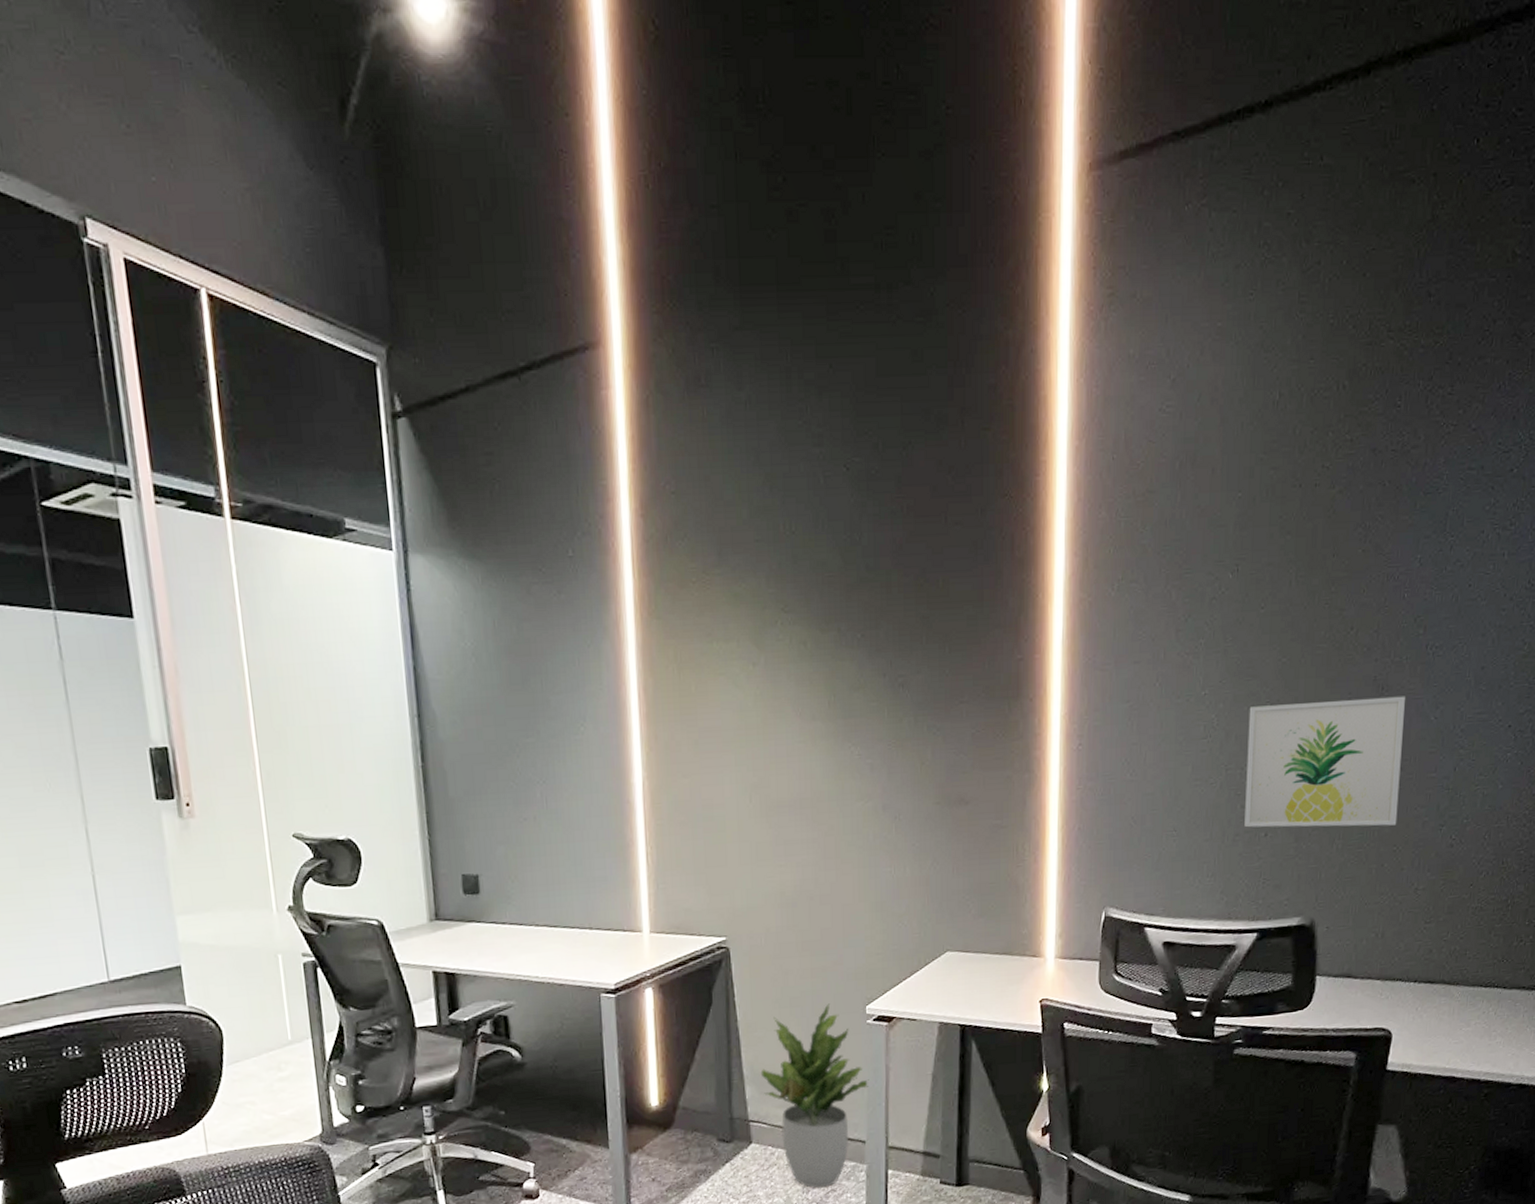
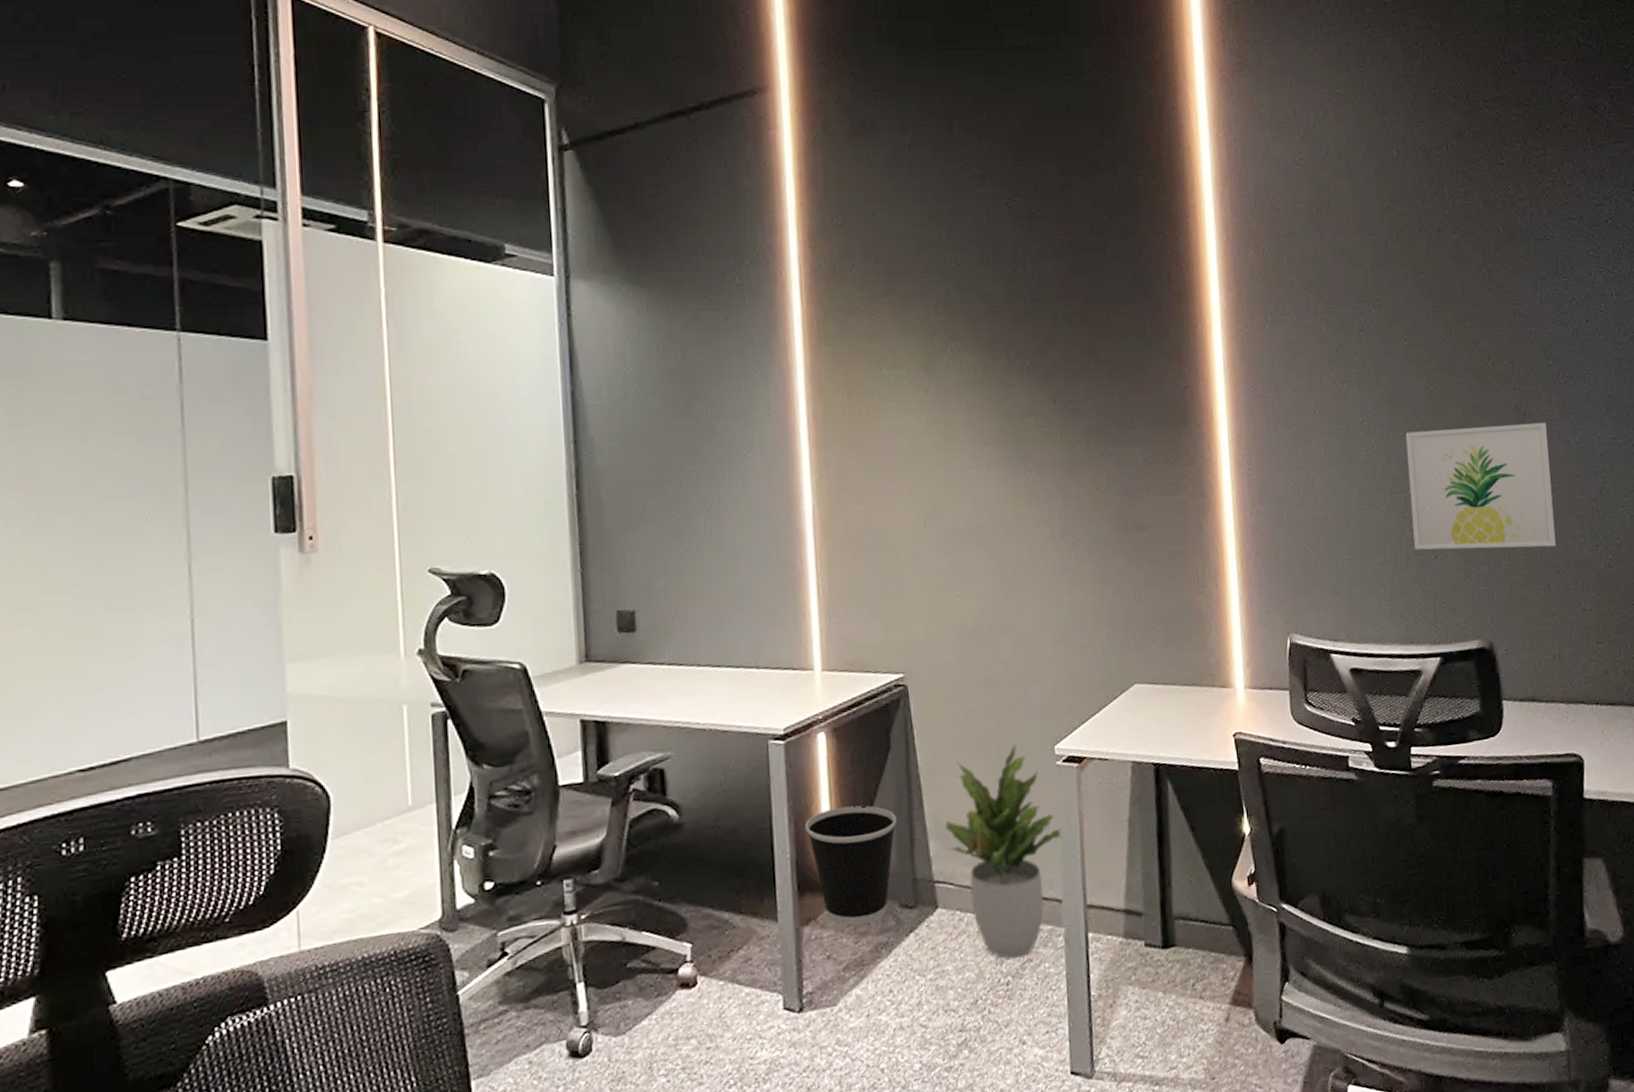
wastebasket: none [633,1053,716,1155] -> present [805,805,897,926]

